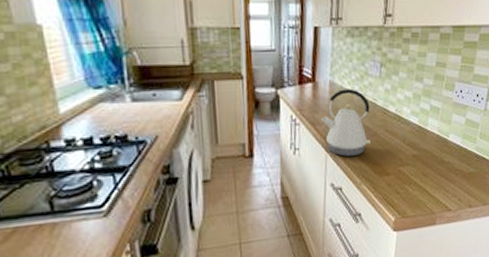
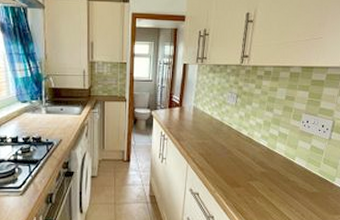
kettle: present [320,88,370,157] -> none [184,114,226,168]

